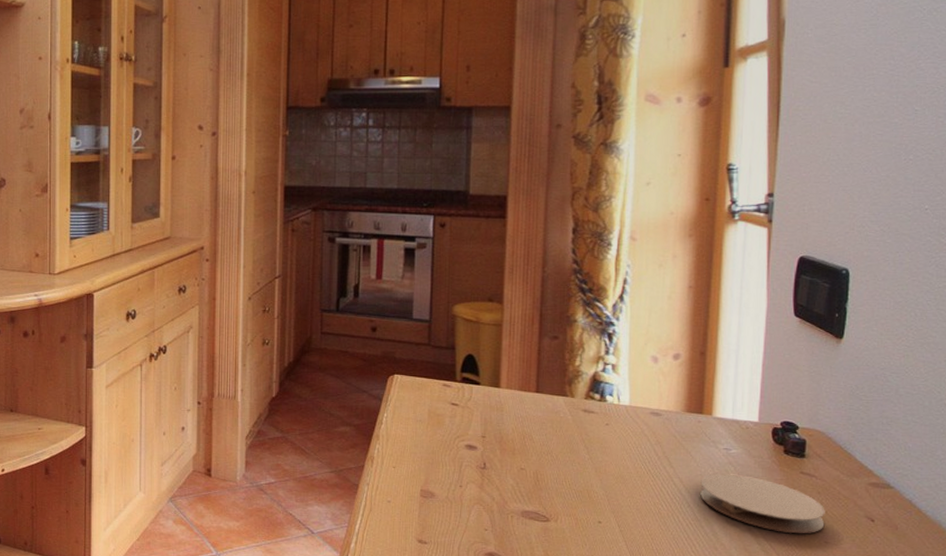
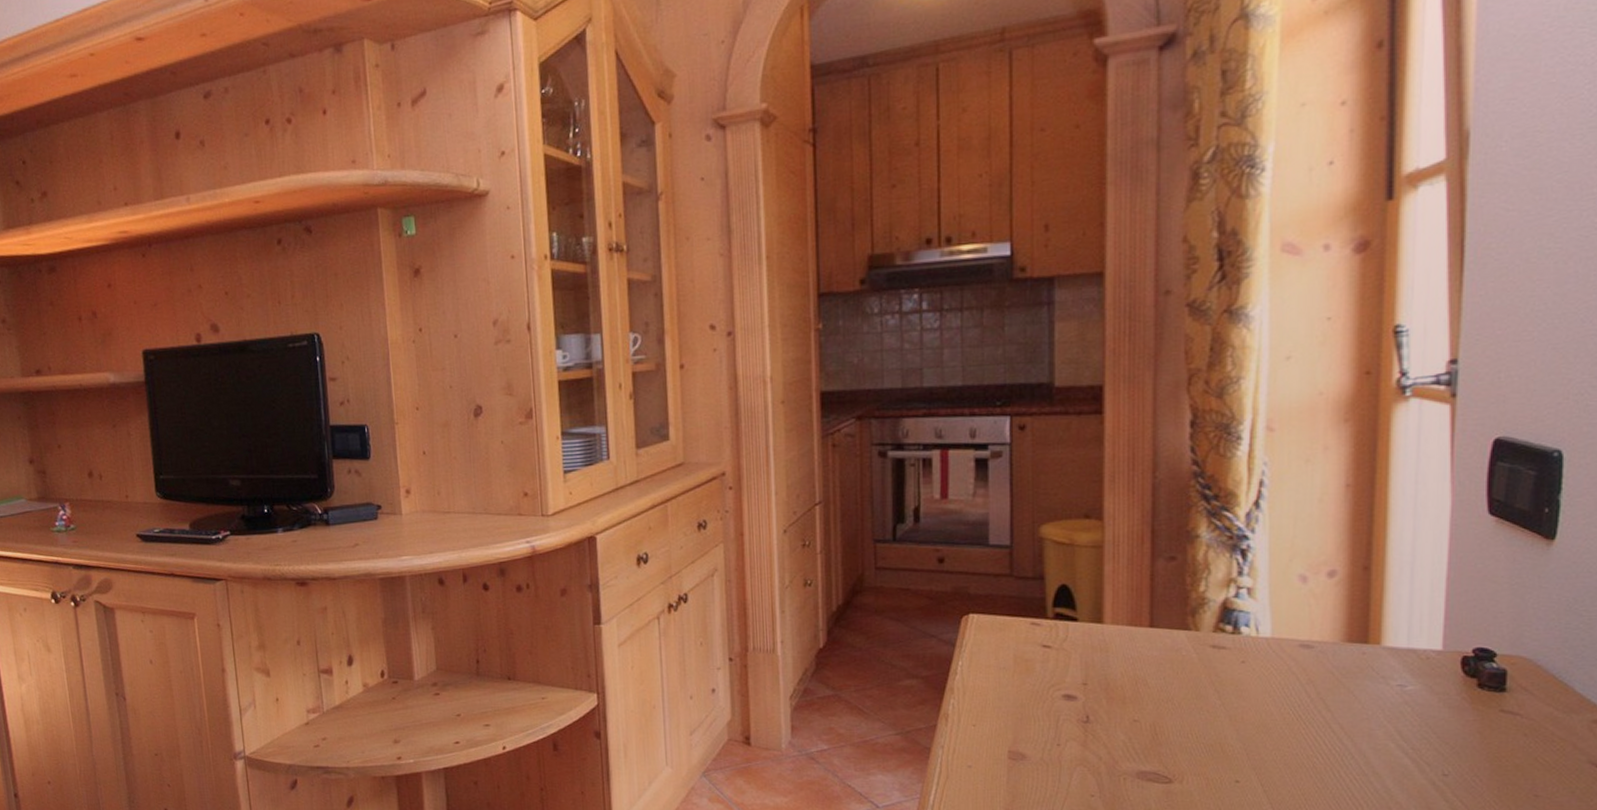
coaster: present [700,473,825,534] -> none [1367,716,1534,787]

